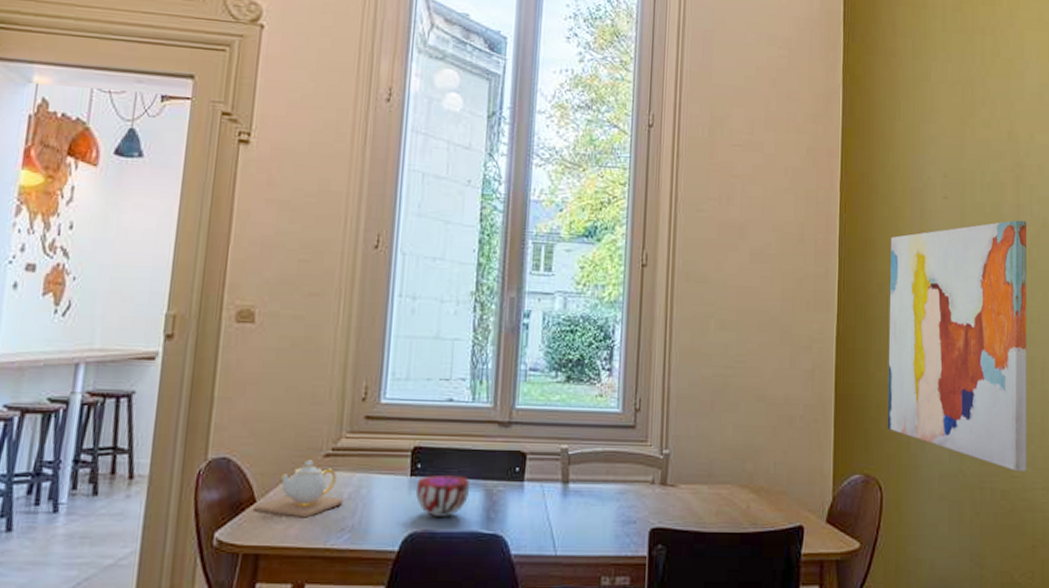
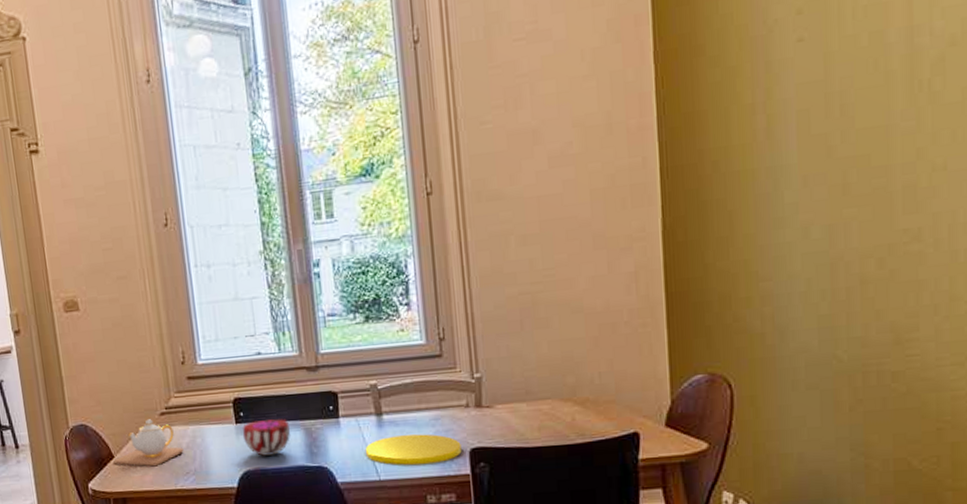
plate: none [545,507,642,542] -> present [365,434,462,466]
wall art: present [887,220,1027,472] -> none [727,44,929,349]

